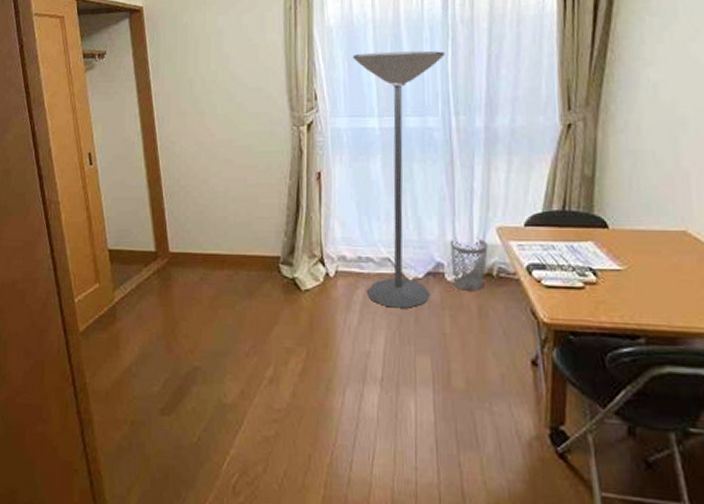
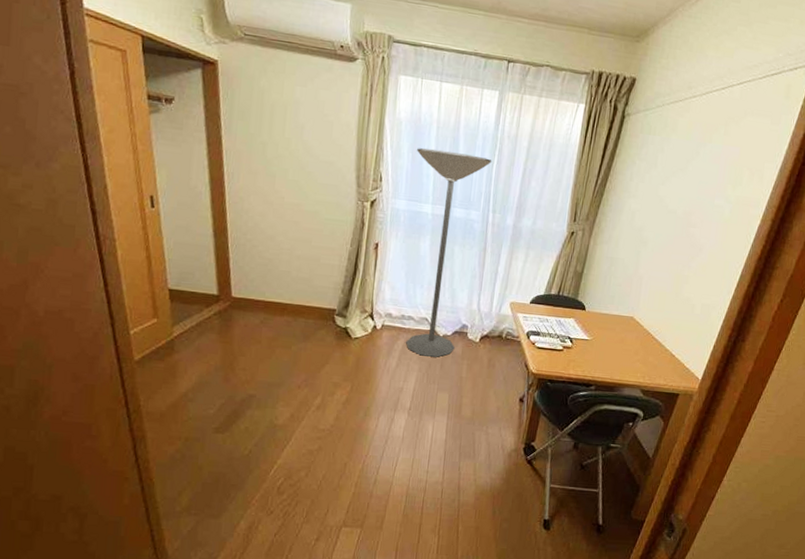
wastebasket: present [450,237,488,291] -> none [473,307,502,348]

